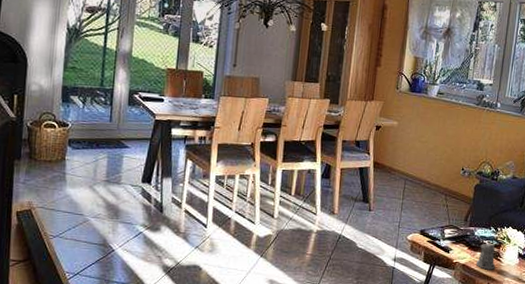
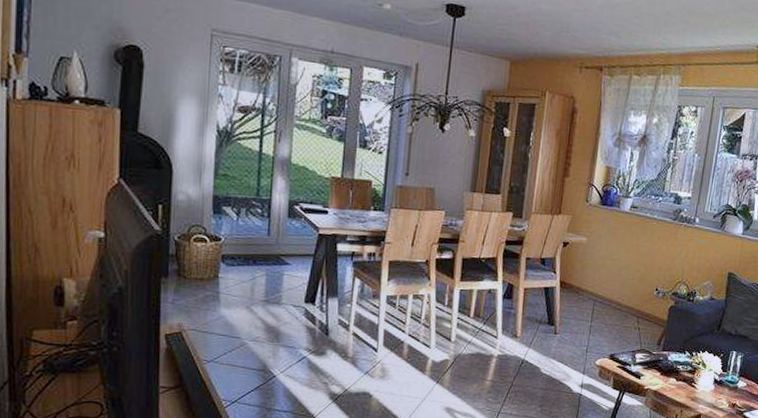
pepper shaker: present [472,243,496,270] -> none [665,368,690,397]

